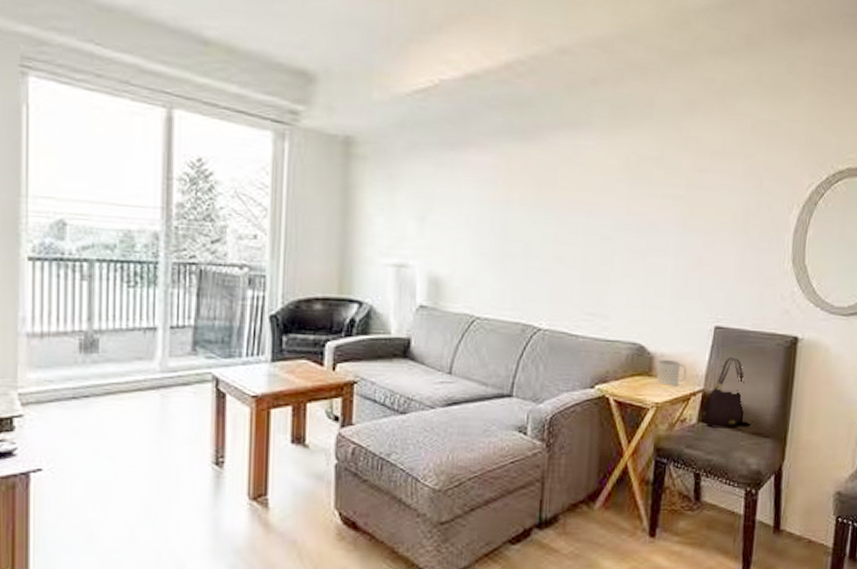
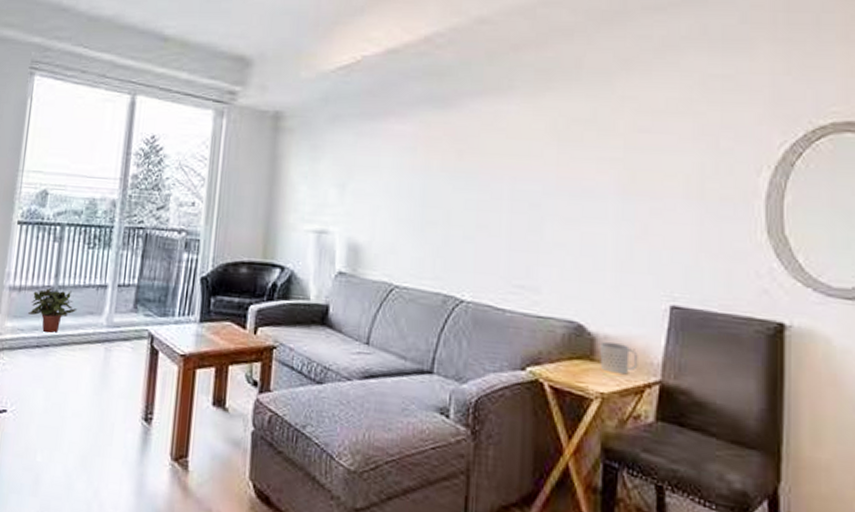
potted plant: none [55,334,122,383] -> present [27,288,78,334]
handbag: present [701,357,753,428] -> none [660,344,731,434]

